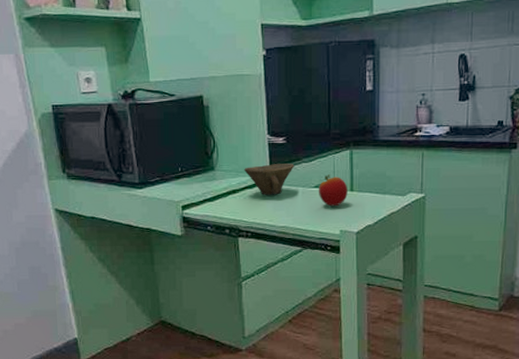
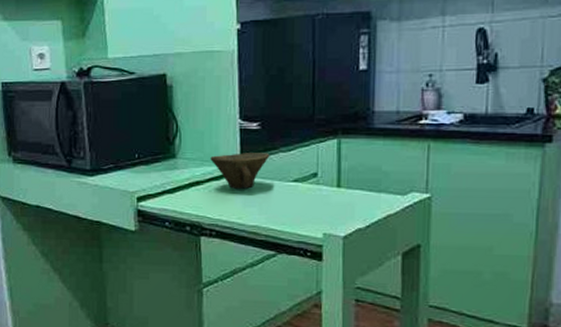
apple: present [319,174,348,207] -> none [298,167,334,205]

